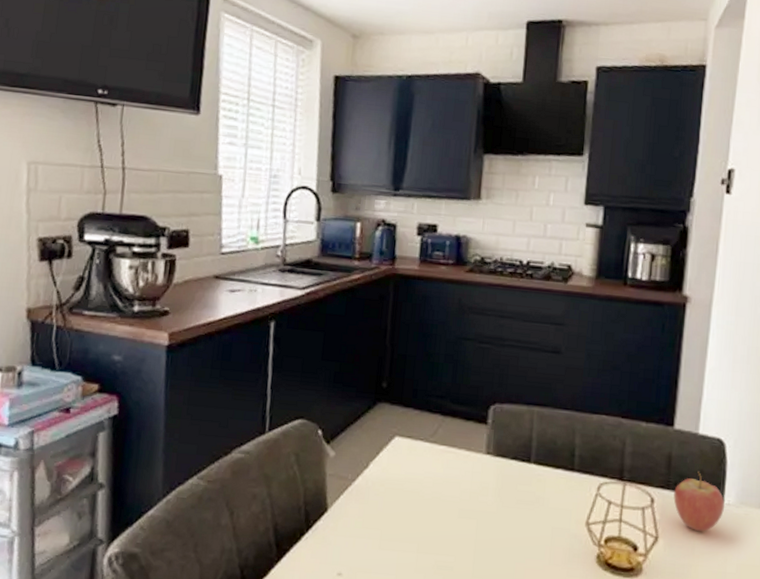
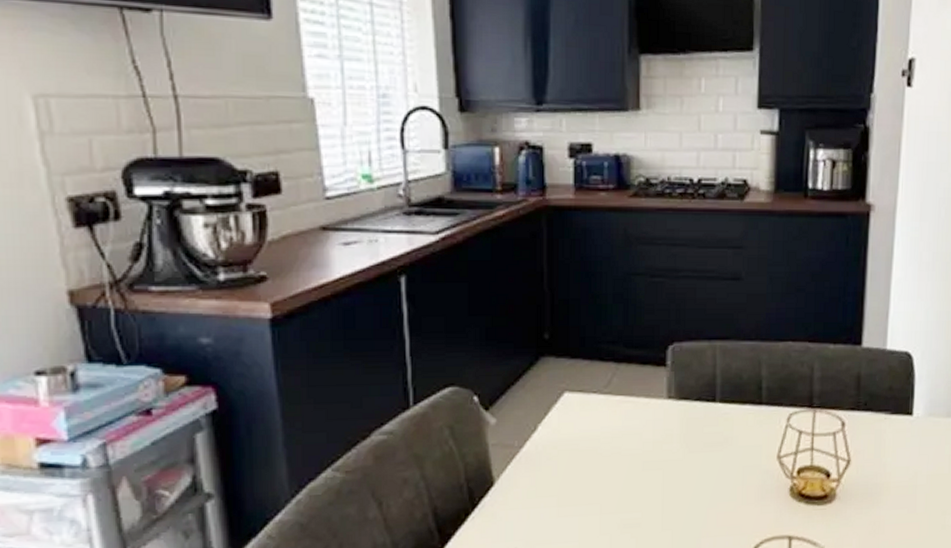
fruit: present [673,471,725,532] -> none [864,388,914,449]

